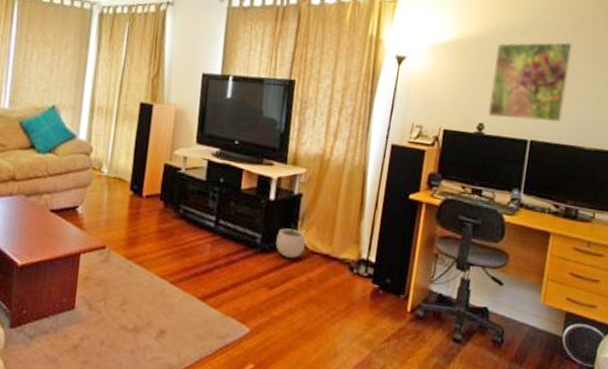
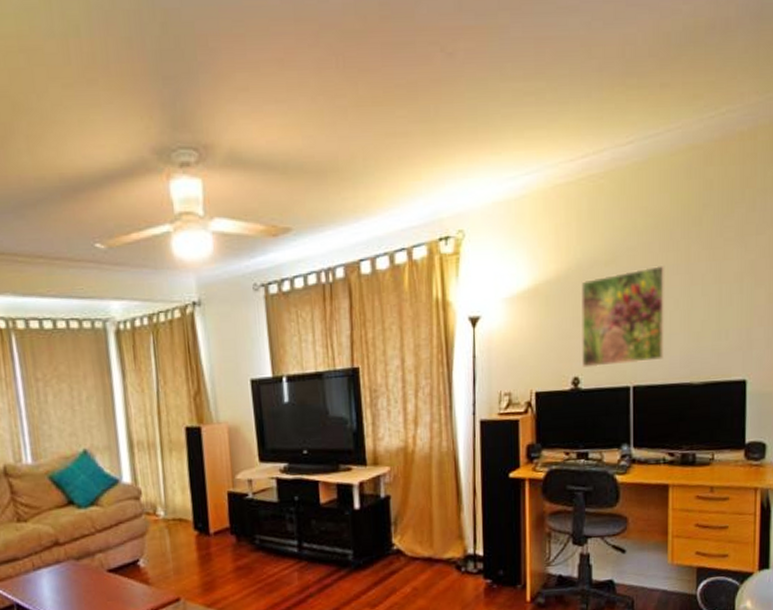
plant pot: present [276,222,306,258] -> none [370,529,403,570]

